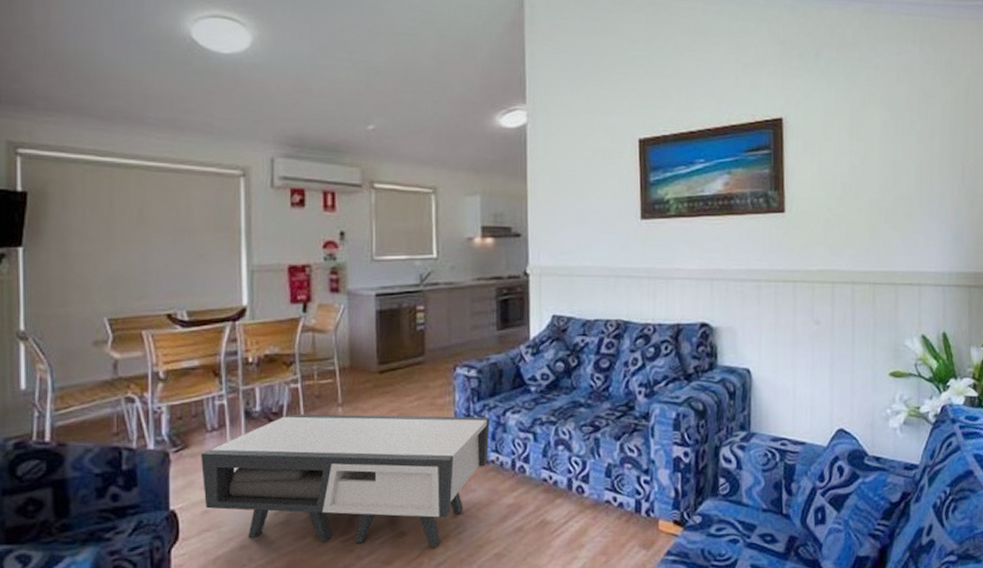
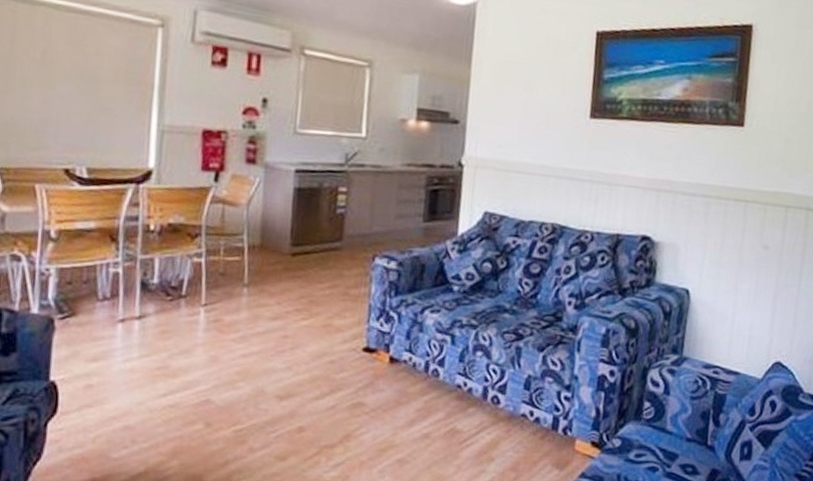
coffee table: present [201,413,490,547] -> none [88,289,407,446]

